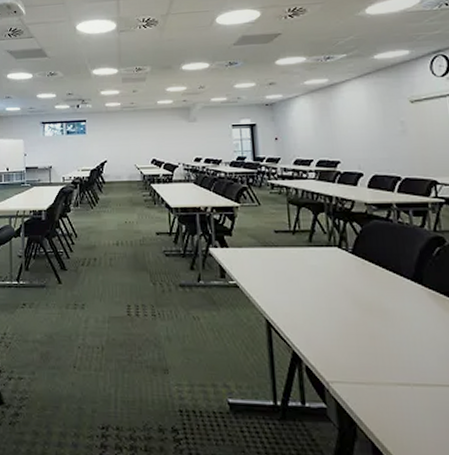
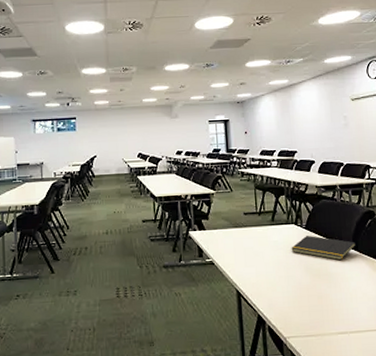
notepad: none [334,261,420,295] -> present [291,235,356,261]

